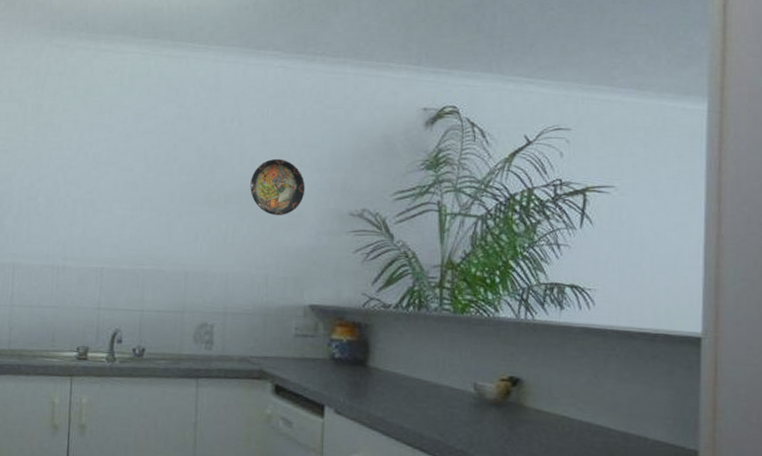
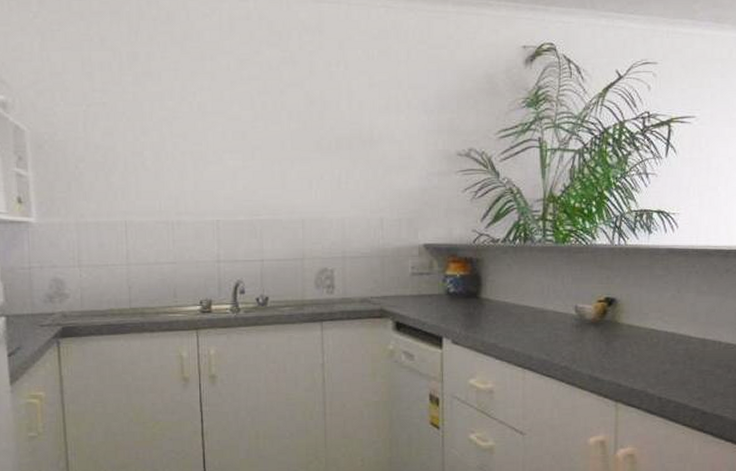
decorative plate: present [250,158,306,216] -> none [360,101,414,160]

